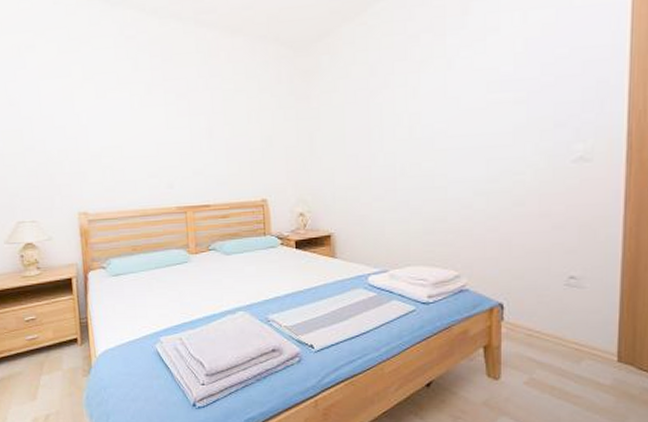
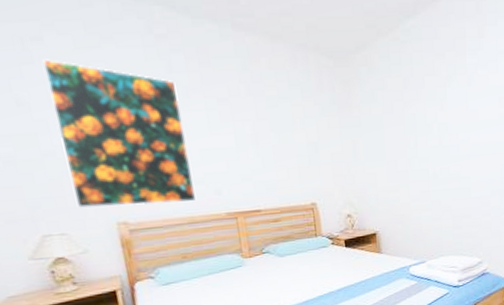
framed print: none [32,62,150,198] -> present [41,57,197,208]

